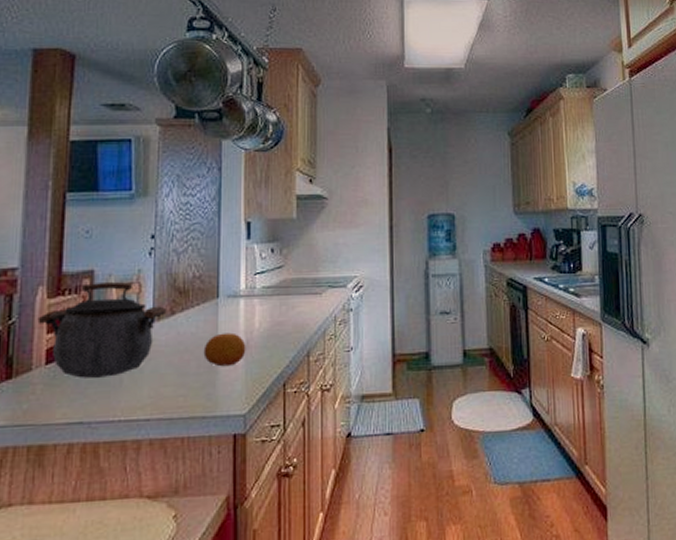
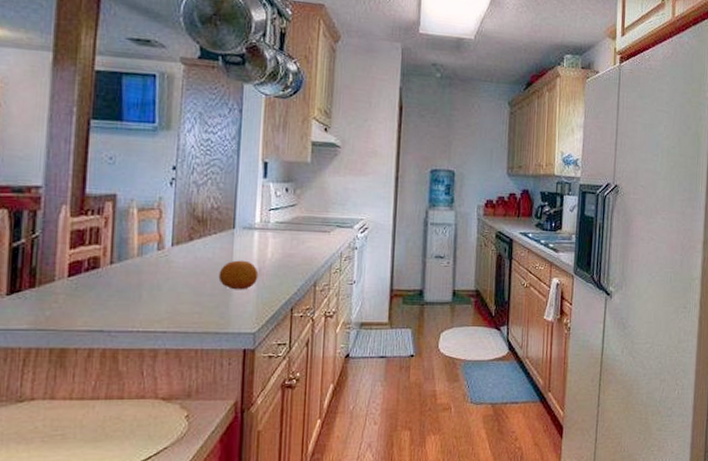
kettle: present [37,282,167,378] -> none [60,206,186,292]

